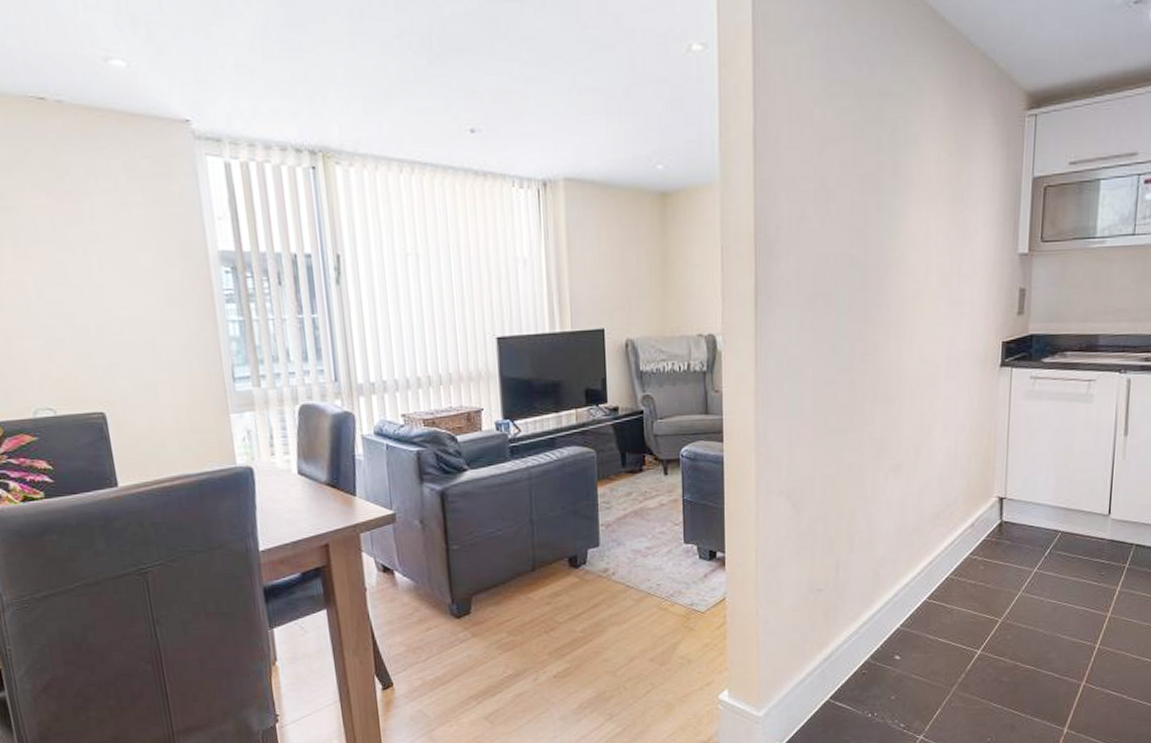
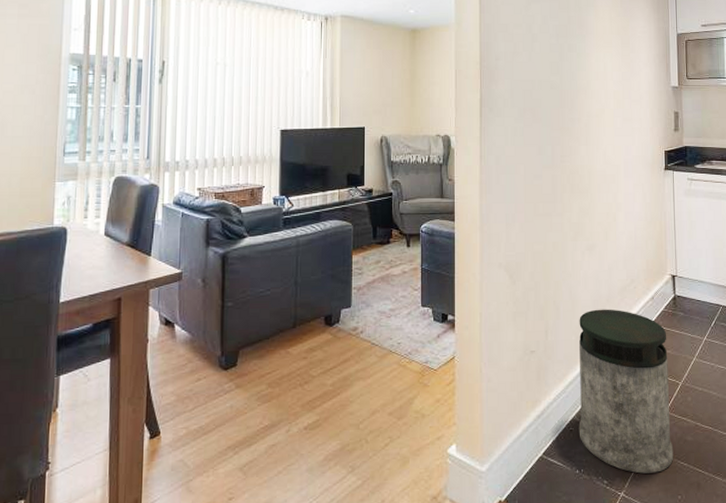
trash bin: none [873,539,987,717] -> present [578,309,674,474]

